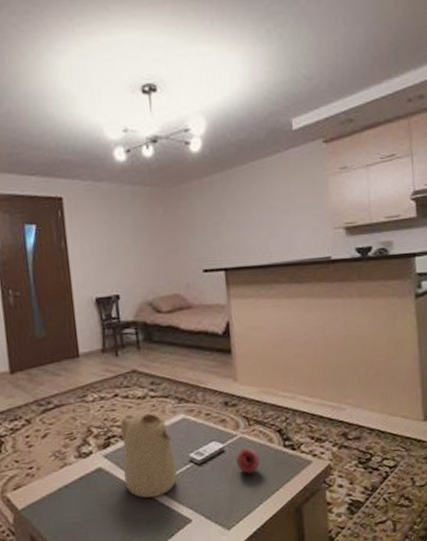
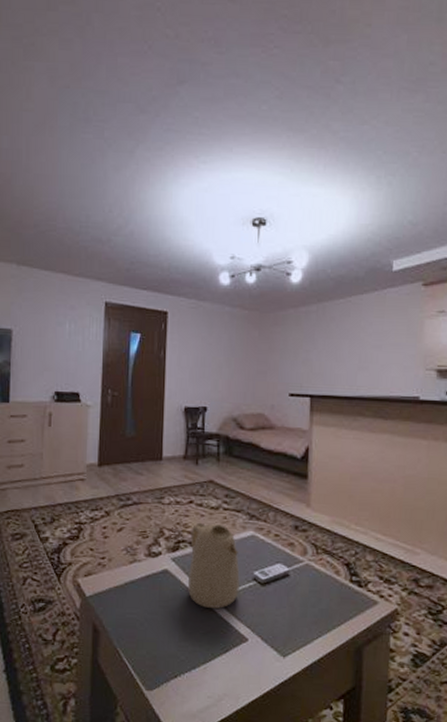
fruit: present [236,447,260,474] -> none [299,576,324,603]

